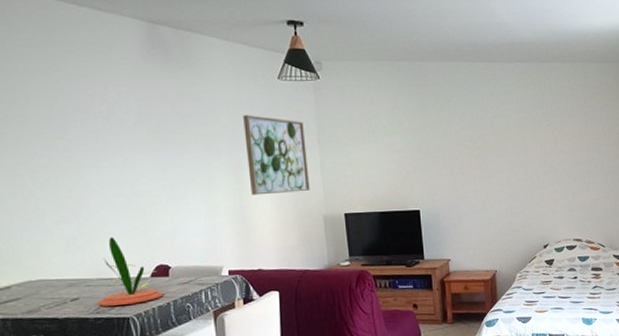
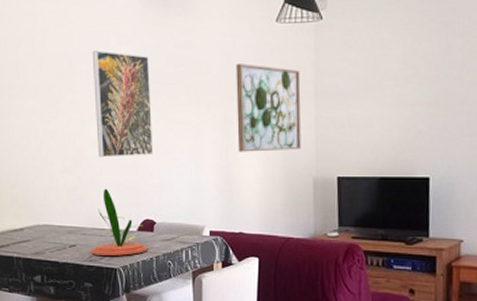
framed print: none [87,99,164,206] -> present [92,50,153,158]

